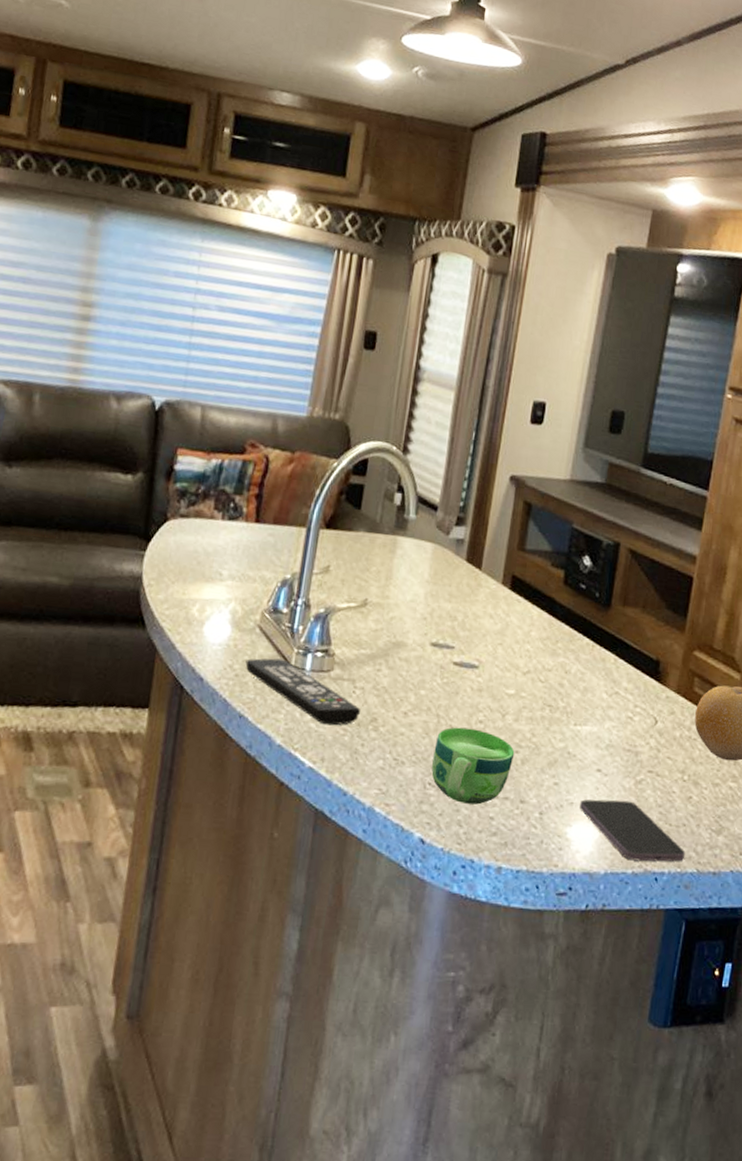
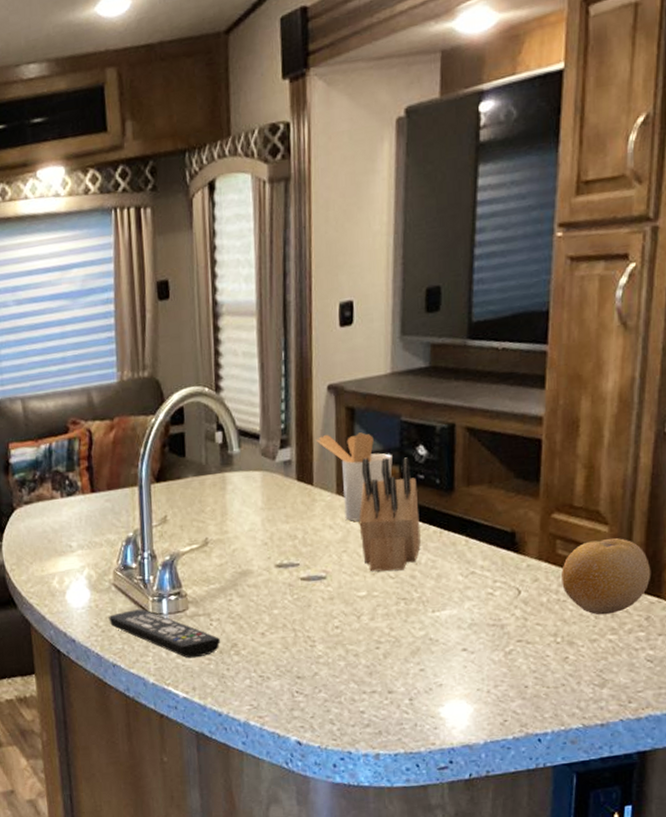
cup: present [431,727,515,805] -> none [296,634,376,704]
utensil holder: none [491,522,560,616] -> present [315,432,393,521]
knife block: none [517,555,578,676] -> present [359,457,421,572]
smartphone: present [578,799,686,862] -> none [448,672,568,727]

